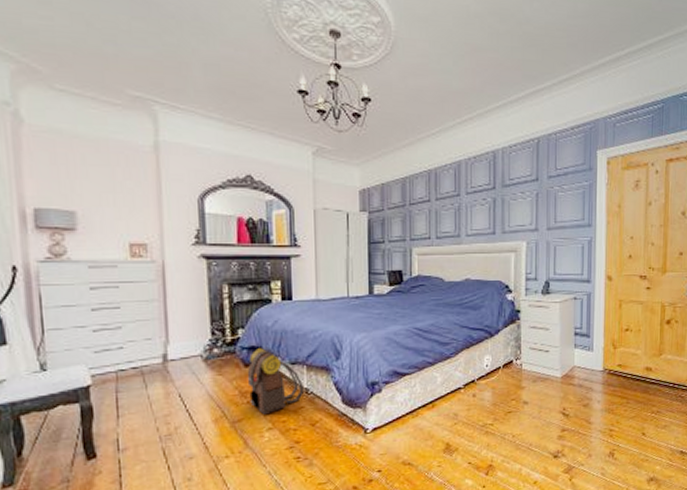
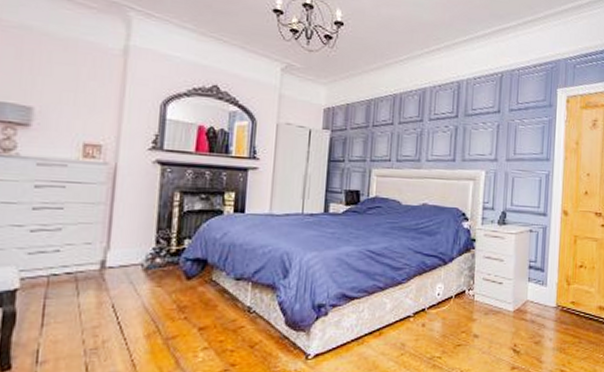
backpack: present [247,347,304,415] -> none [187,259,246,333]

